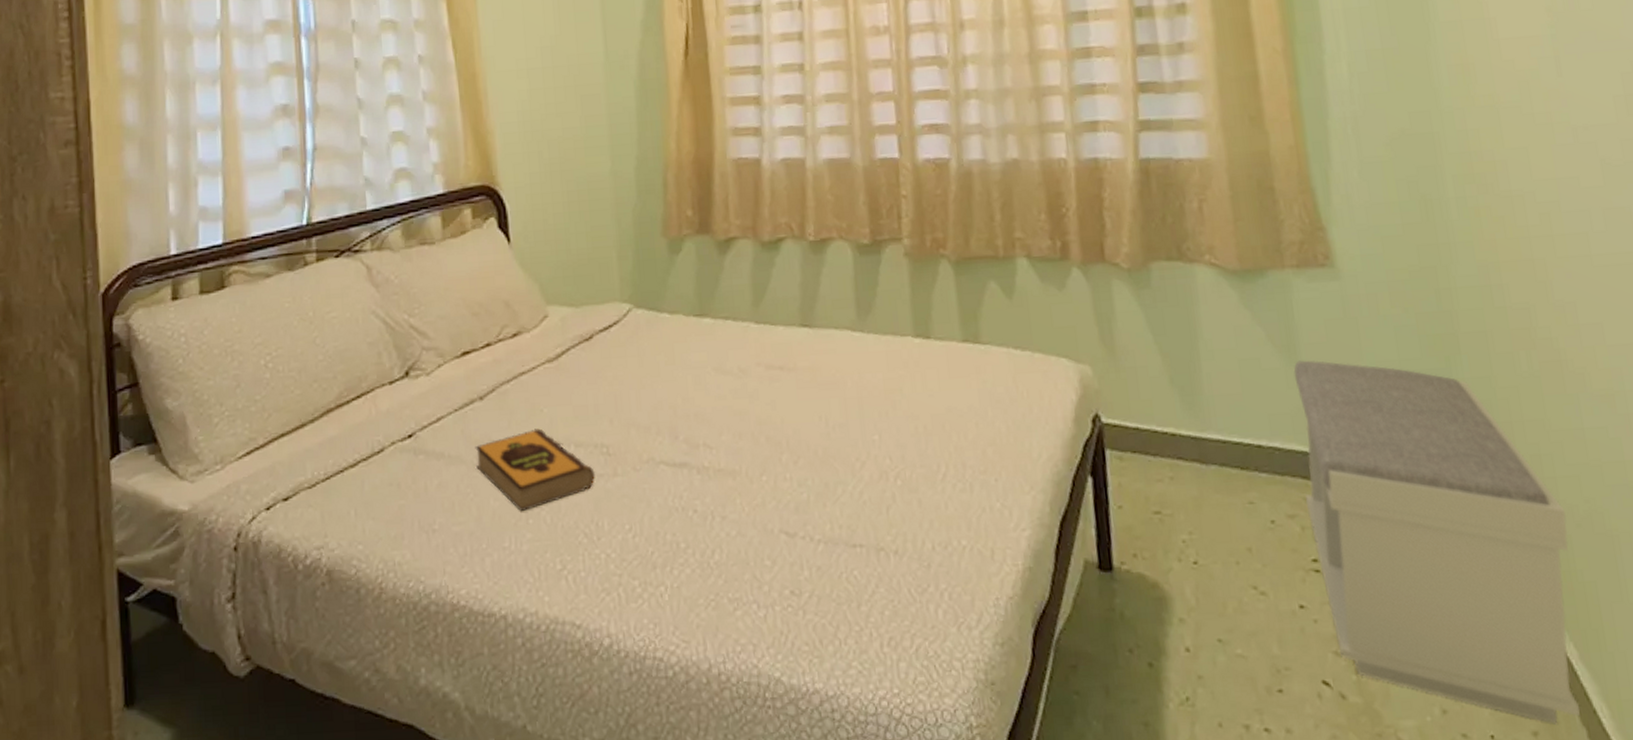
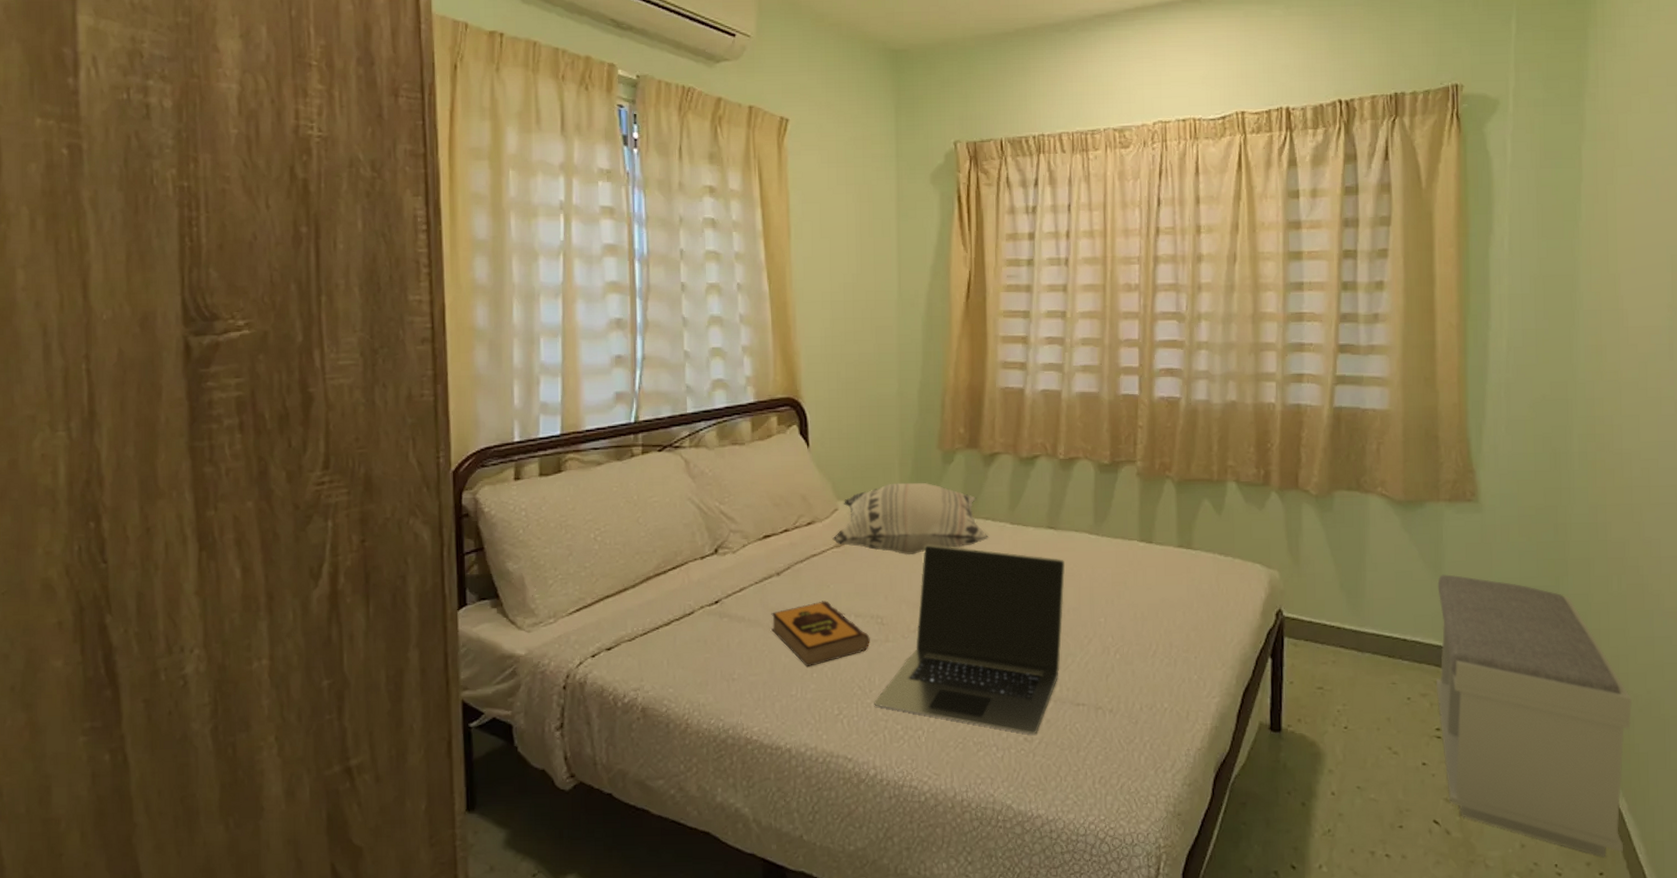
decorative pillow: none [543,277,730,368] -> present [832,482,988,556]
laptop: none [604,353,829,587] -> present [874,544,1066,735]

